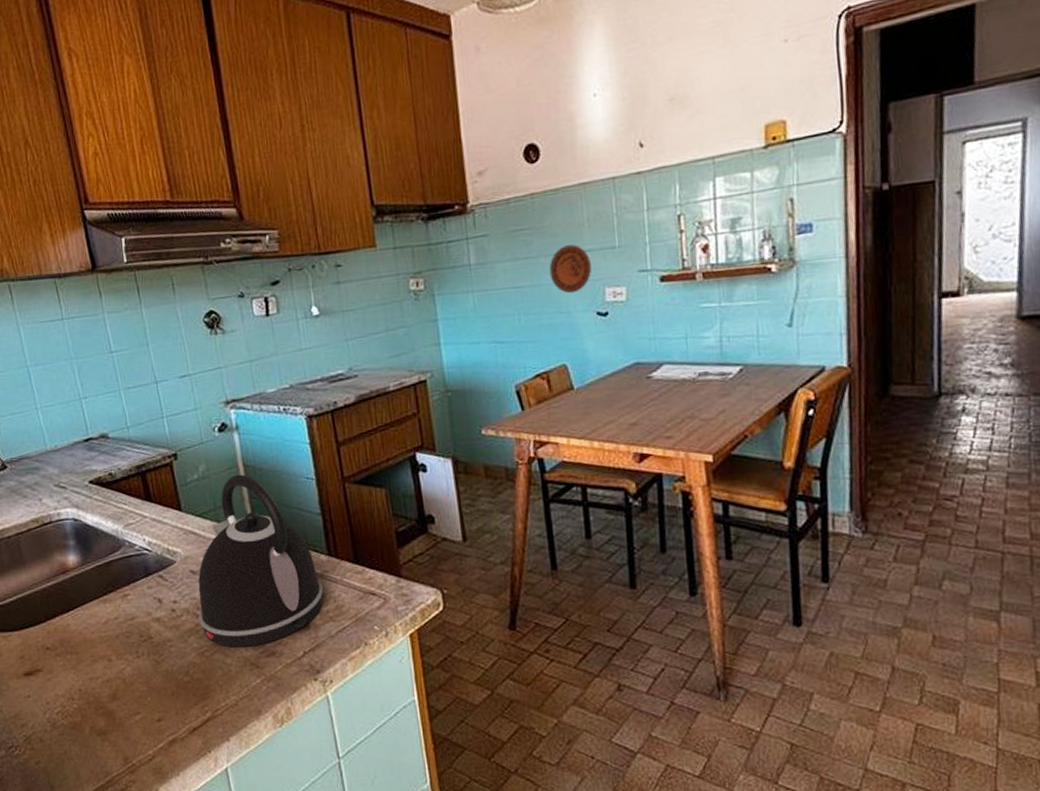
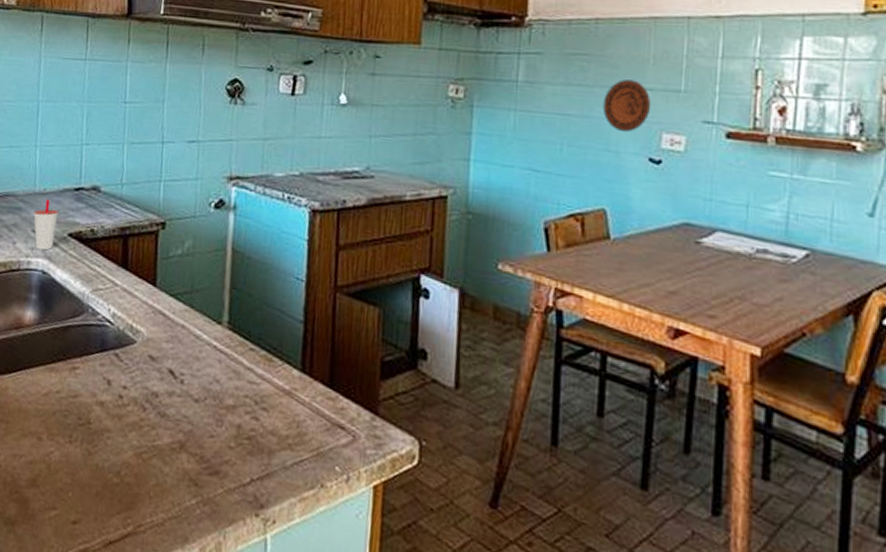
cup: none [51,455,78,501] -> present [34,199,58,251]
kettle: present [198,474,323,647] -> none [145,258,288,459]

